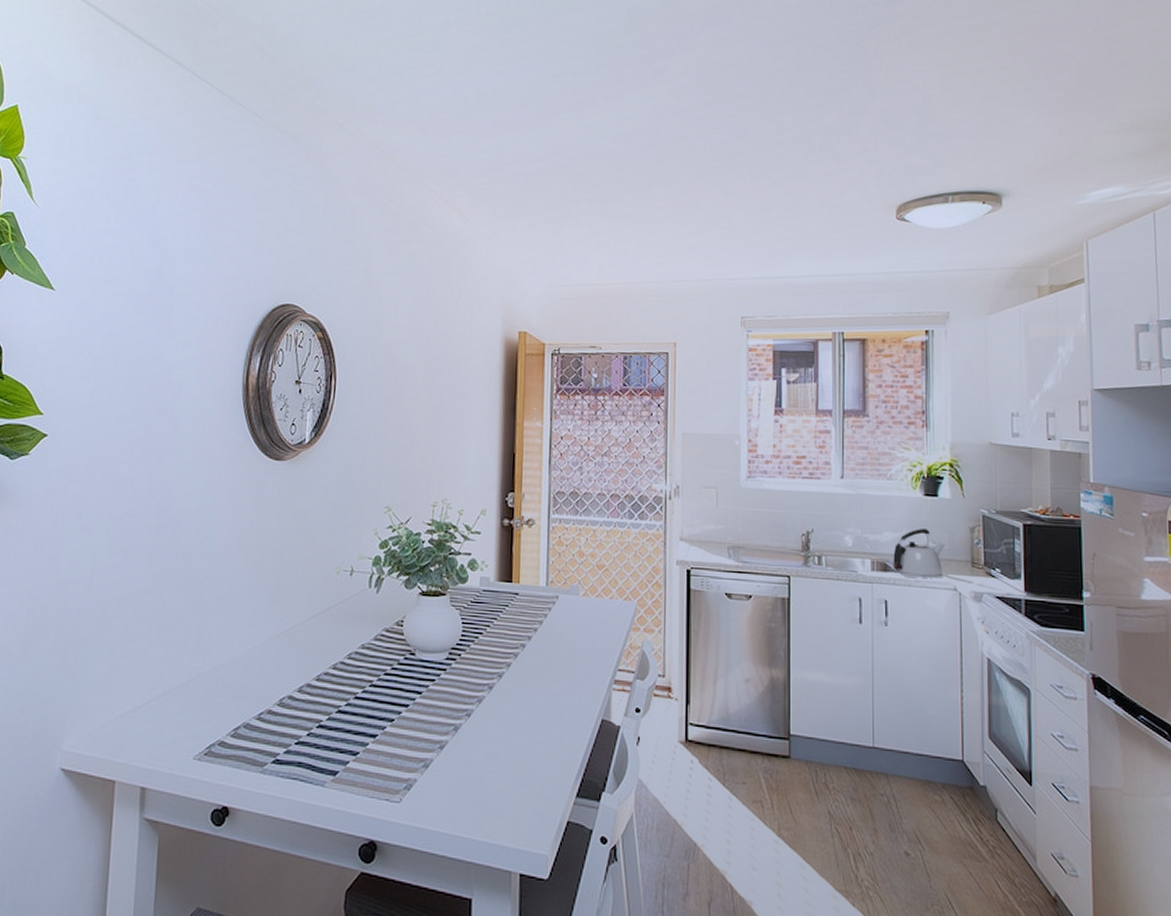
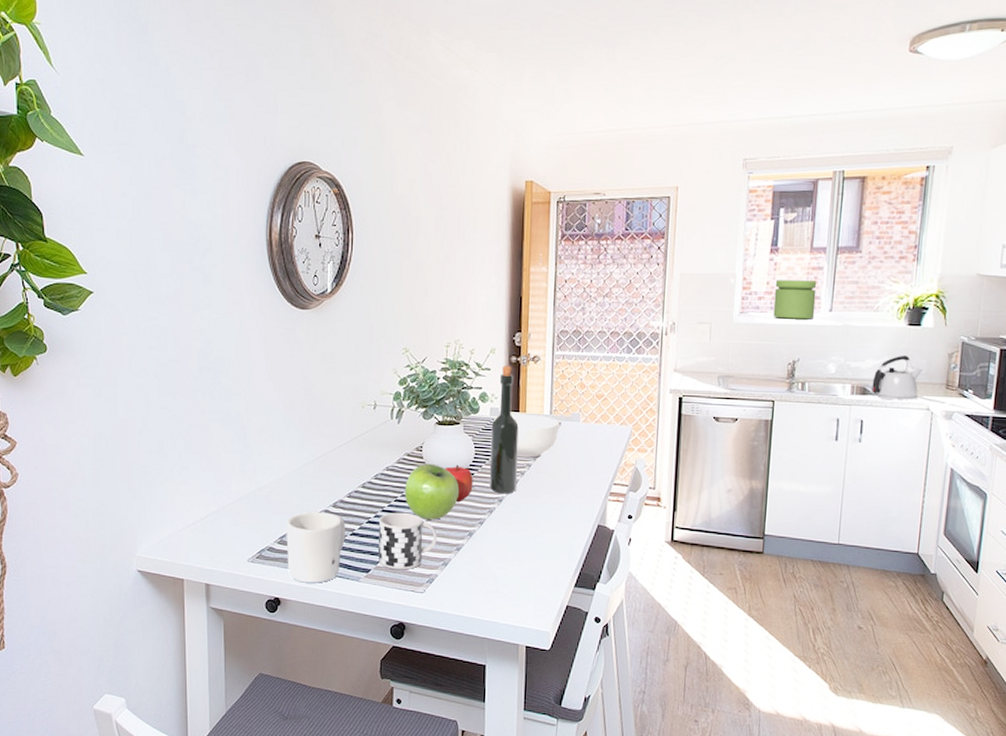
mug: none [240,697,312,788] -> present [286,511,346,583]
cup: none [348,699,418,773] -> present [378,512,437,570]
fruit: none [381,641,445,710] -> present [405,463,460,520]
fruit: none [428,643,460,689] -> present [445,464,473,503]
wine bottle: none [477,529,512,680] -> present [489,366,519,494]
bowl: none [483,584,557,637] -> present [493,413,560,458]
jar: none [782,443,826,487] -> present [773,280,817,320]

